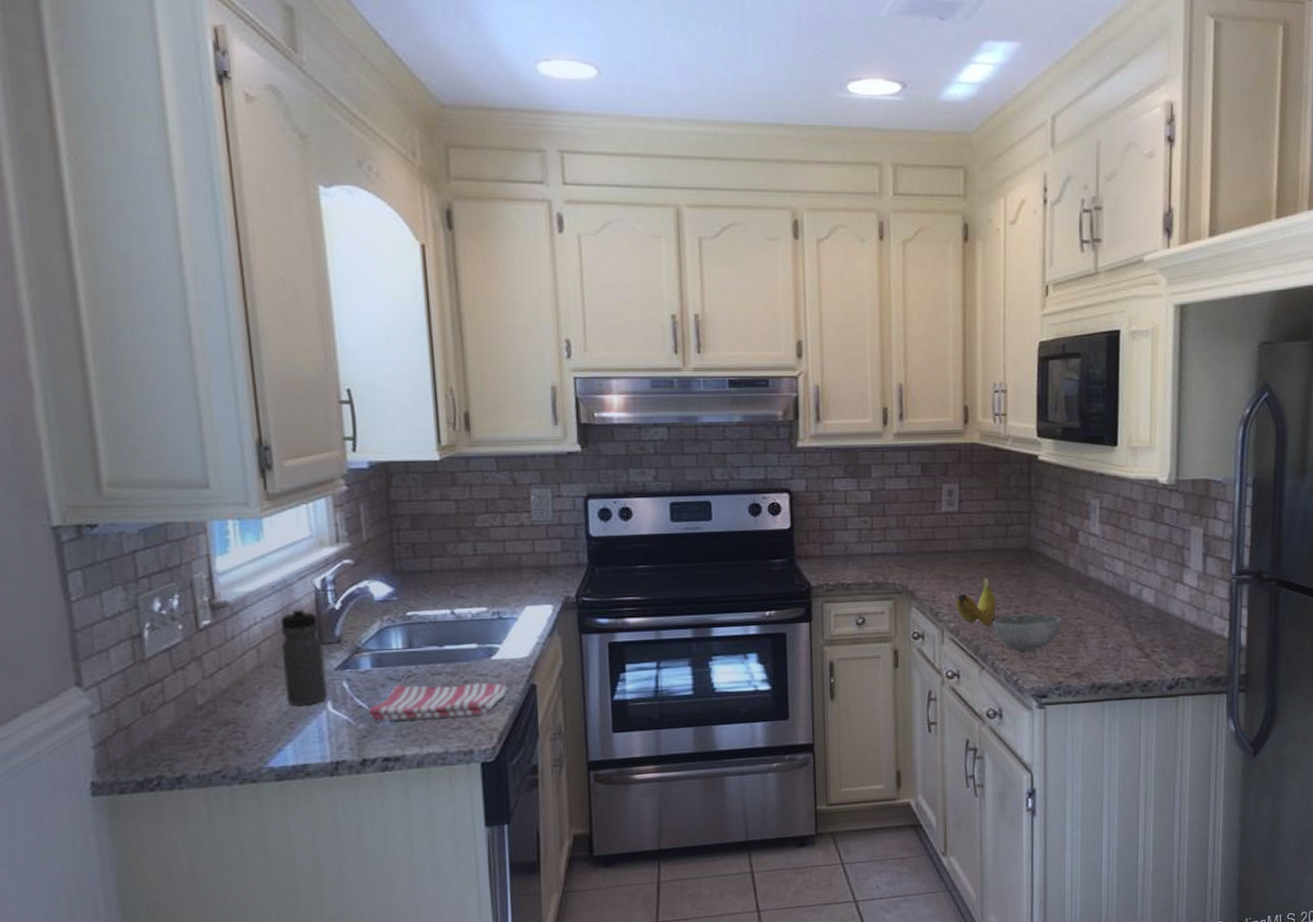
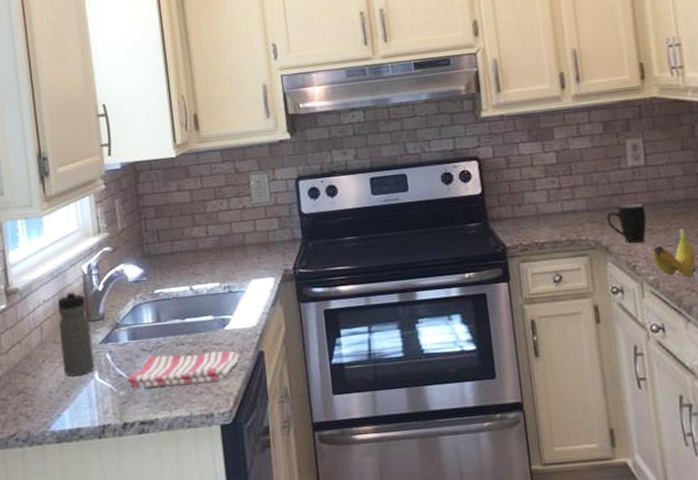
mug: none [915,549,954,590] -> present [606,203,647,244]

